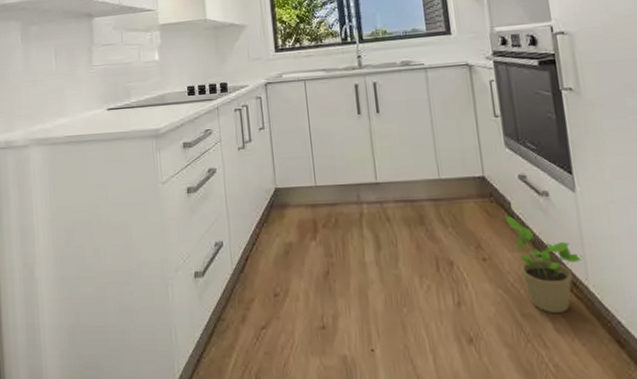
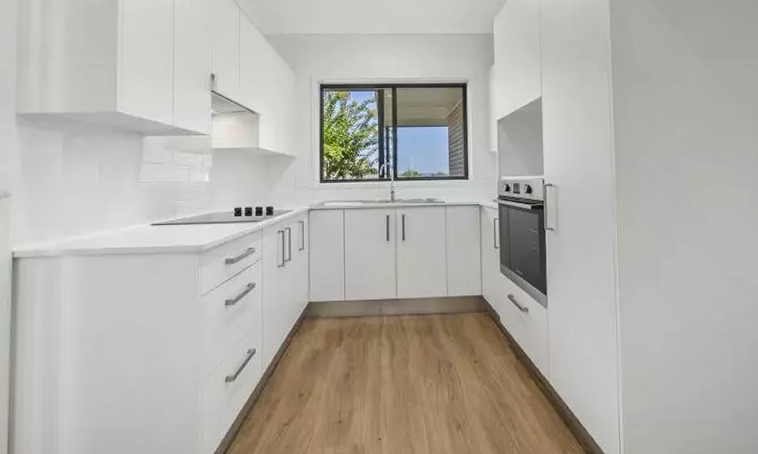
potted plant: present [504,214,583,314] -> none [494,326,547,403]

